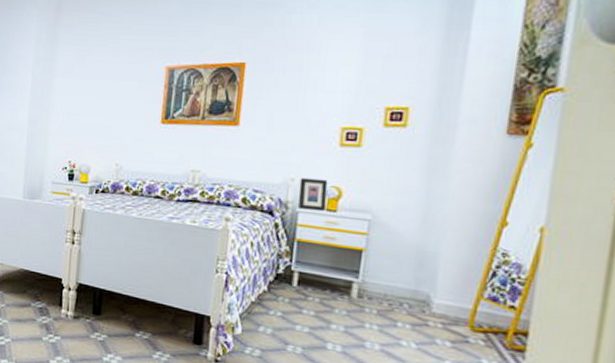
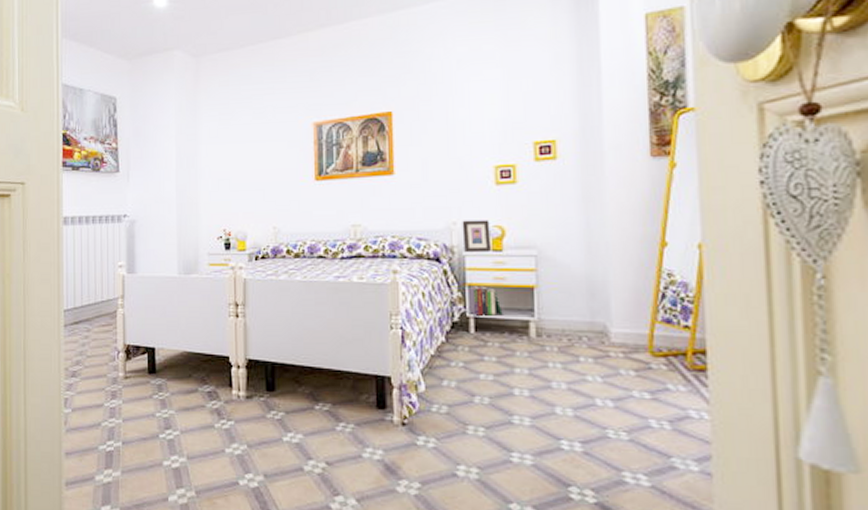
books: none [295,241,328,274] -> present [469,286,503,316]

